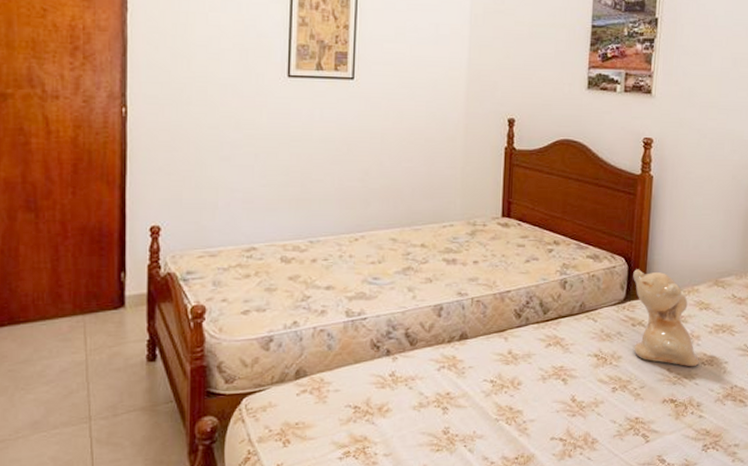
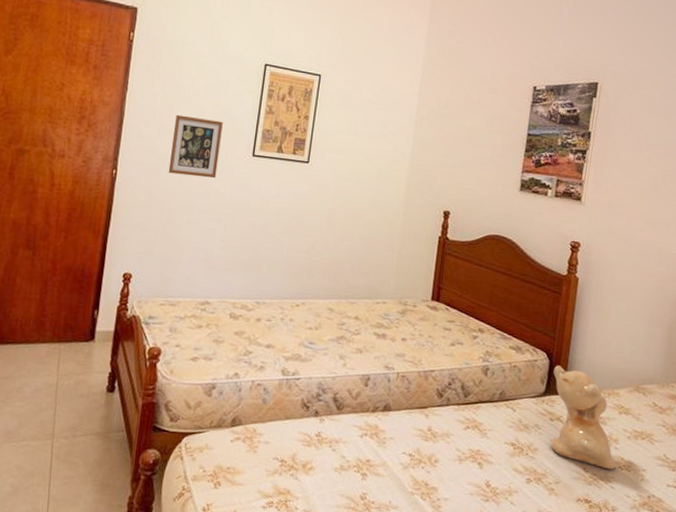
picture frame: none [189,35,249,107] -> present [168,114,223,179]

